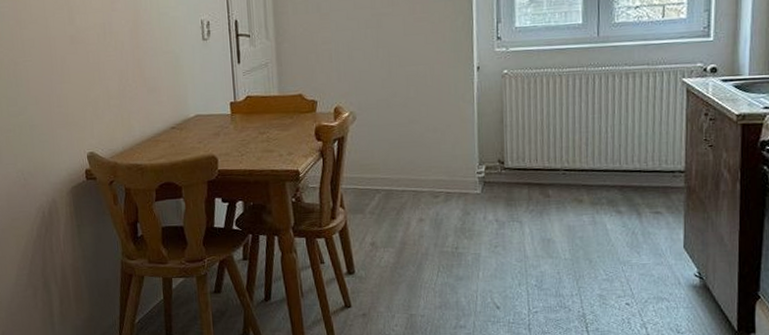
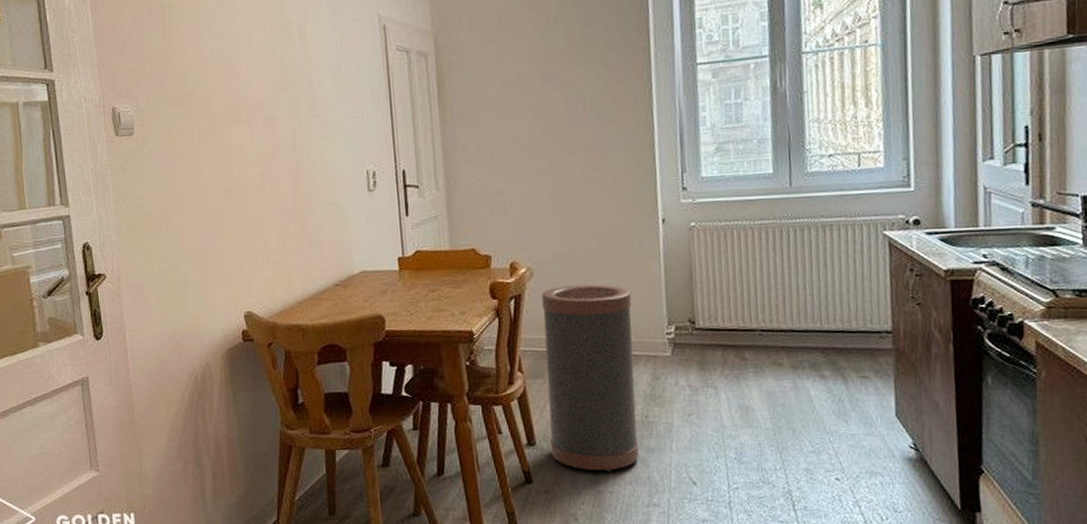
trash can: none [363,127,449,298] -> present [541,284,639,472]

